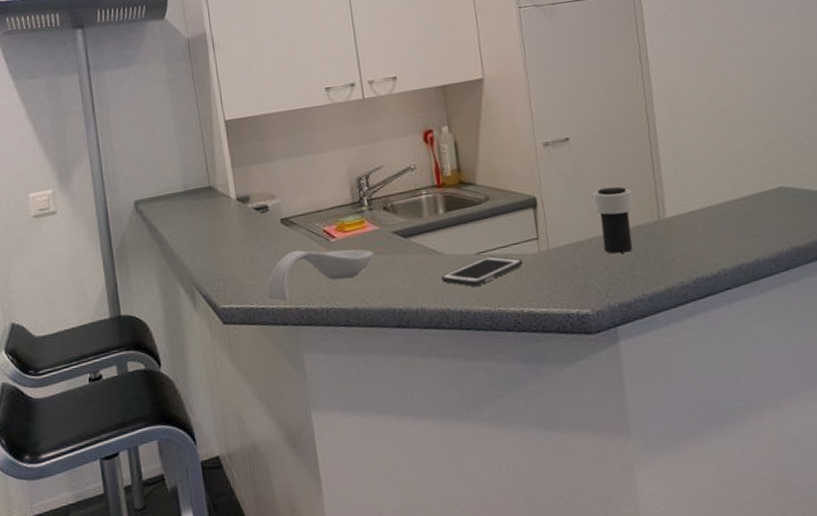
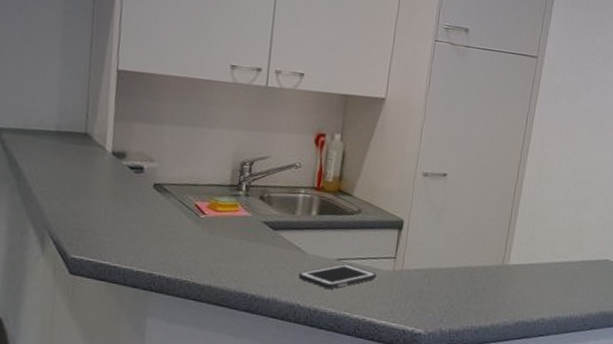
spoon rest: present [267,249,374,302] -> none [122,218,240,265]
cup: present [593,186,634,254] -> none [450,226,487,287]

